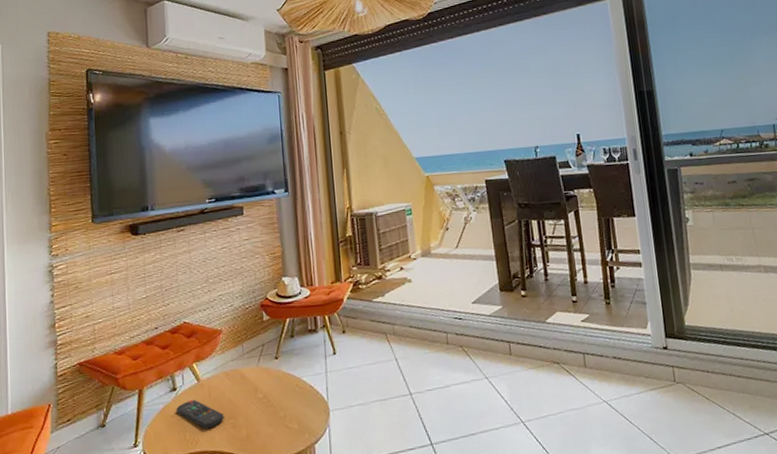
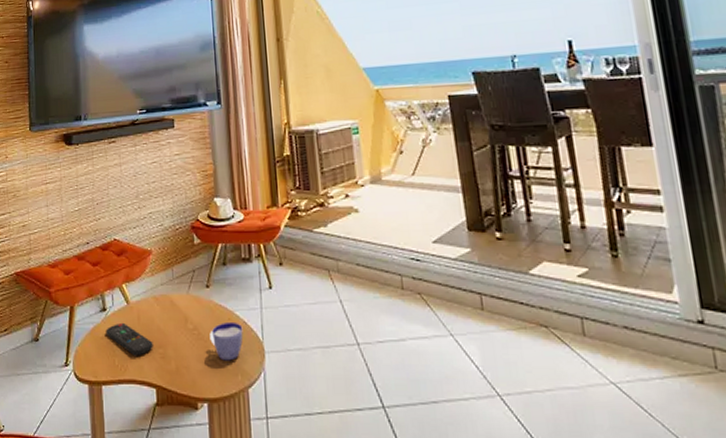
cup: none [279,388,310,423] -> present [210,323,244,361]

